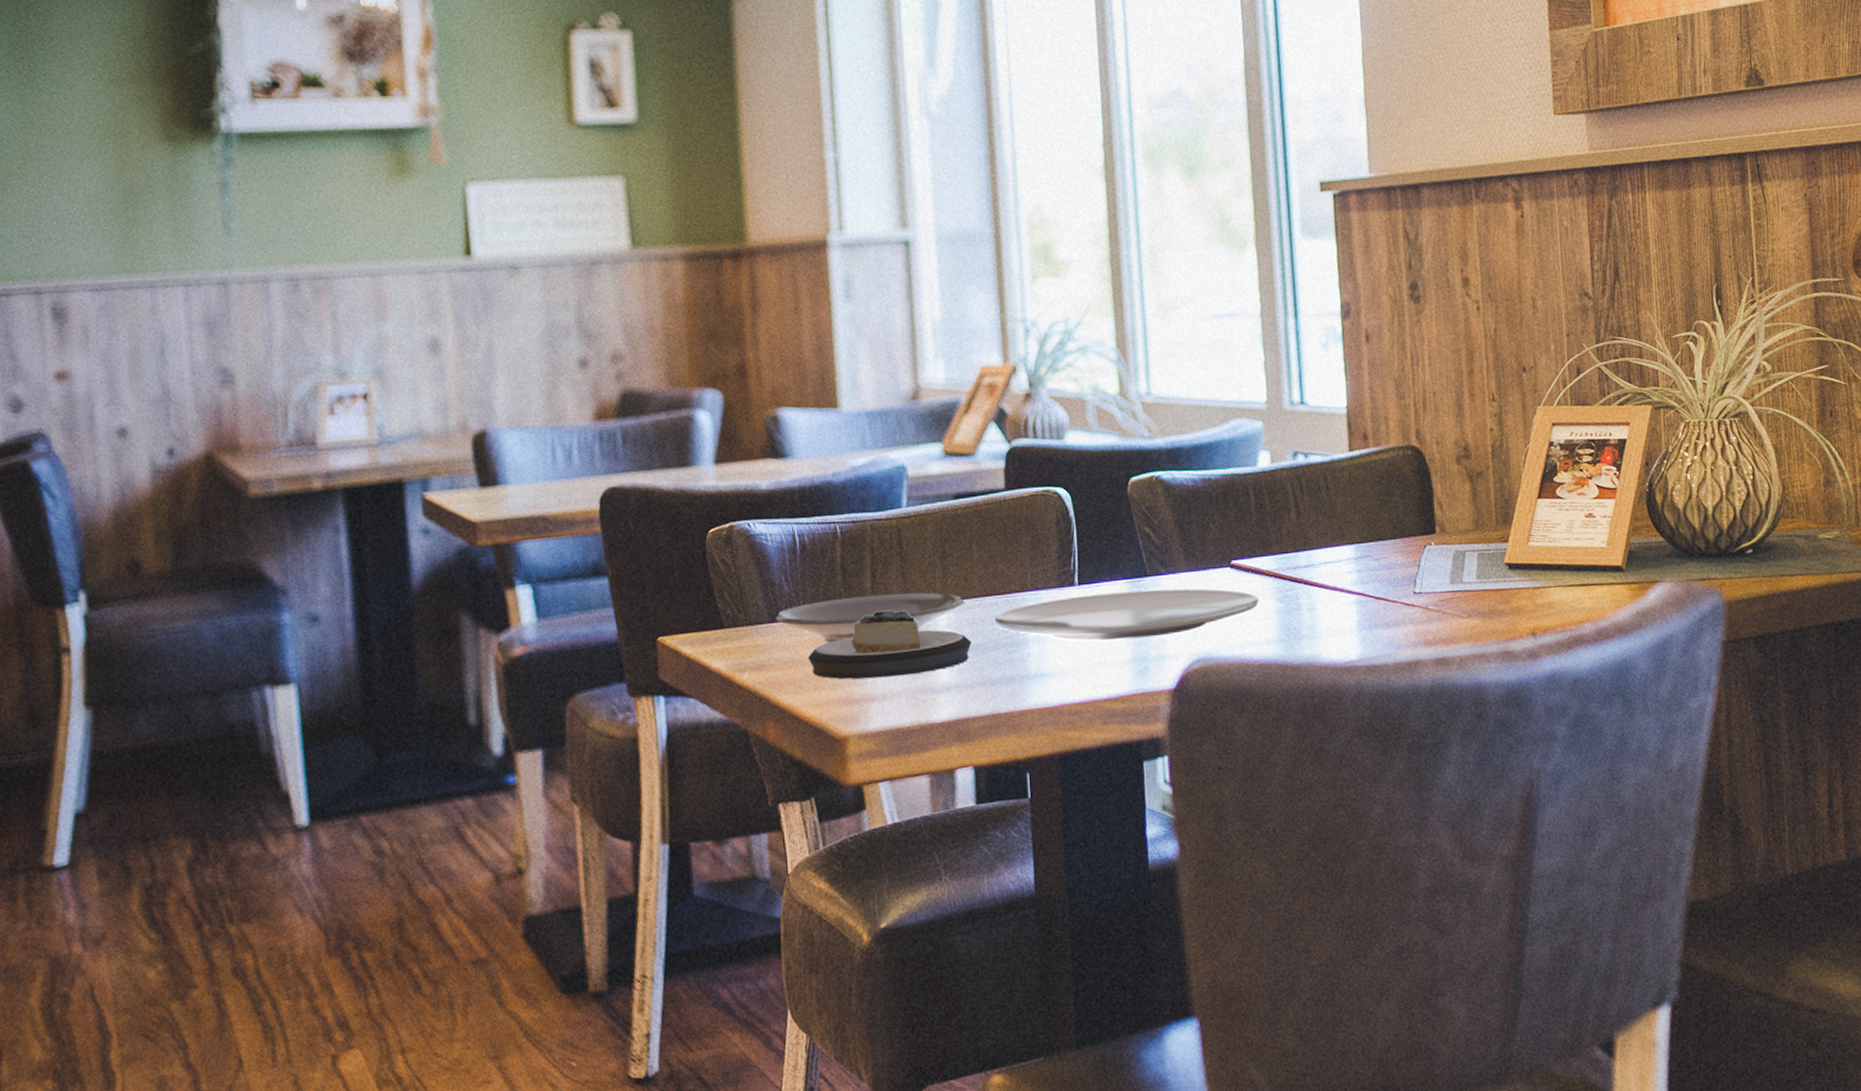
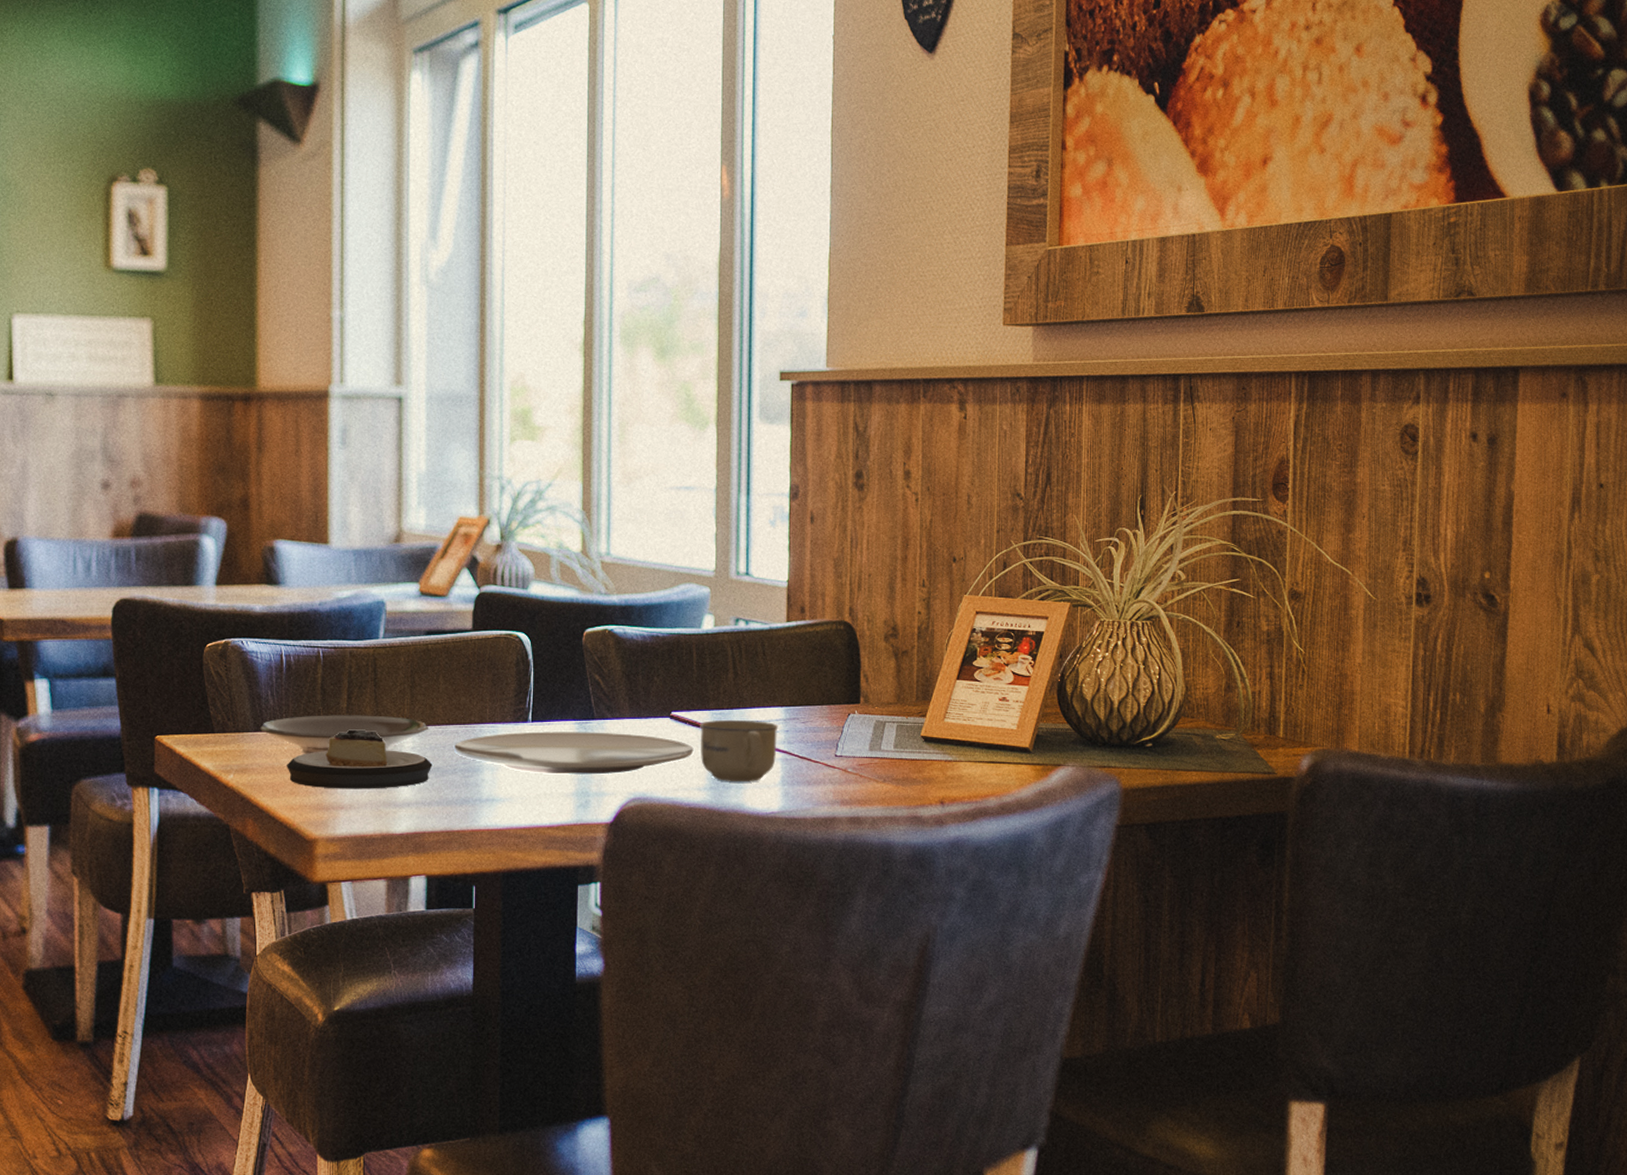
cup: none [1264,562,1350,632] -> present [700,719,778,781]

